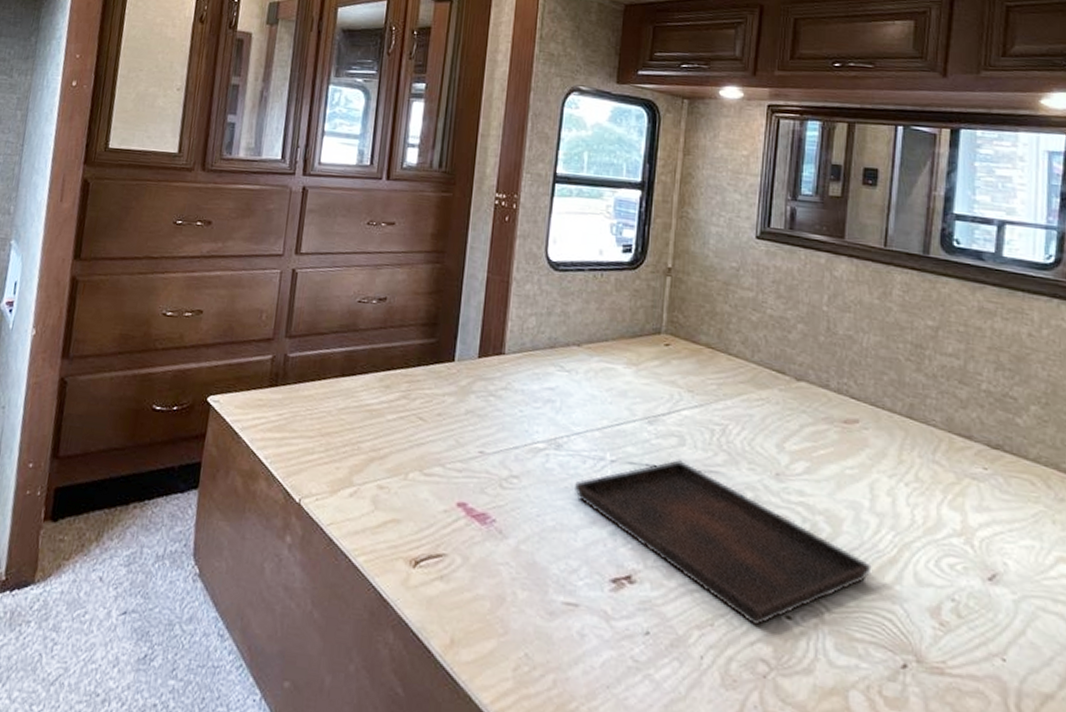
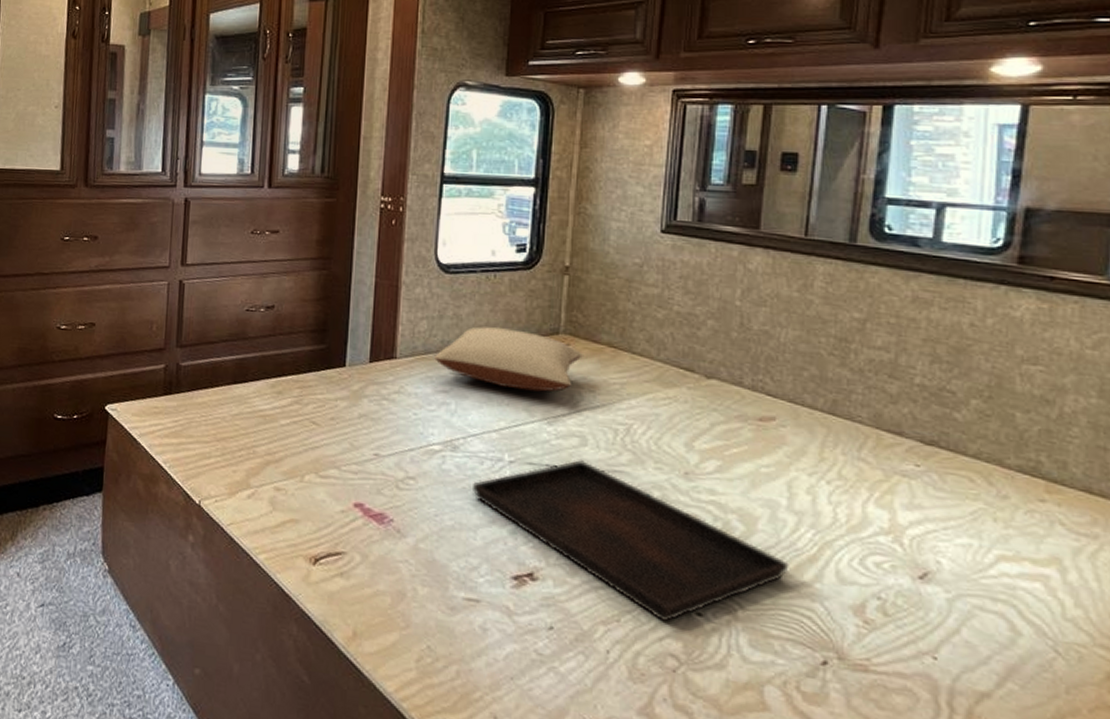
pillow: none [542,324,684,391] -> present [435,326,584,392]

